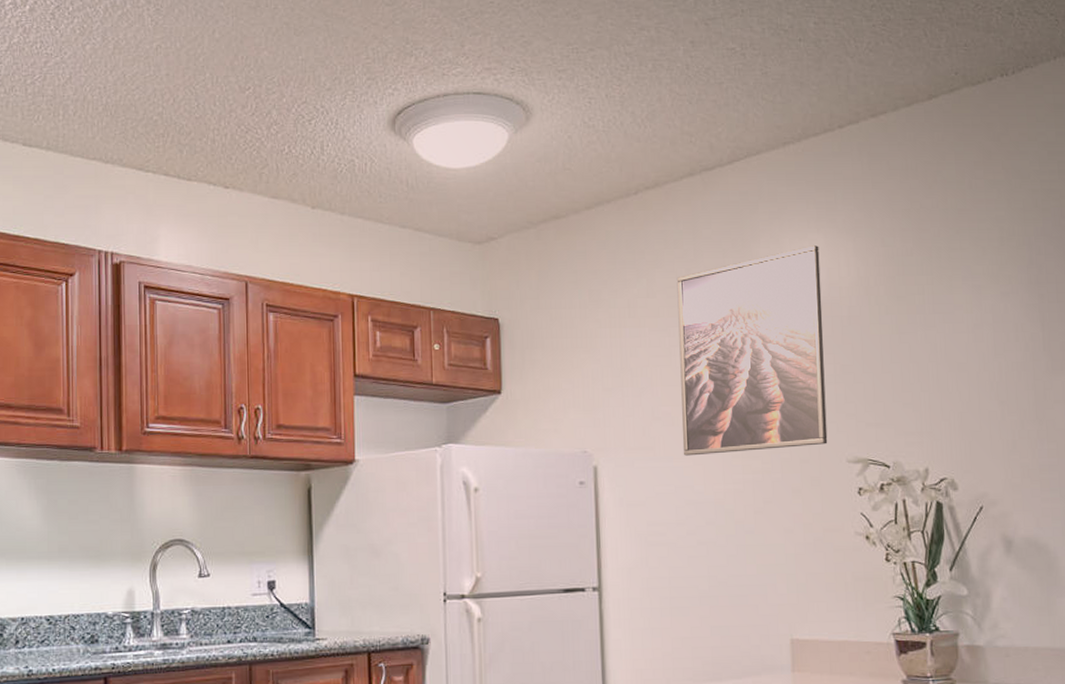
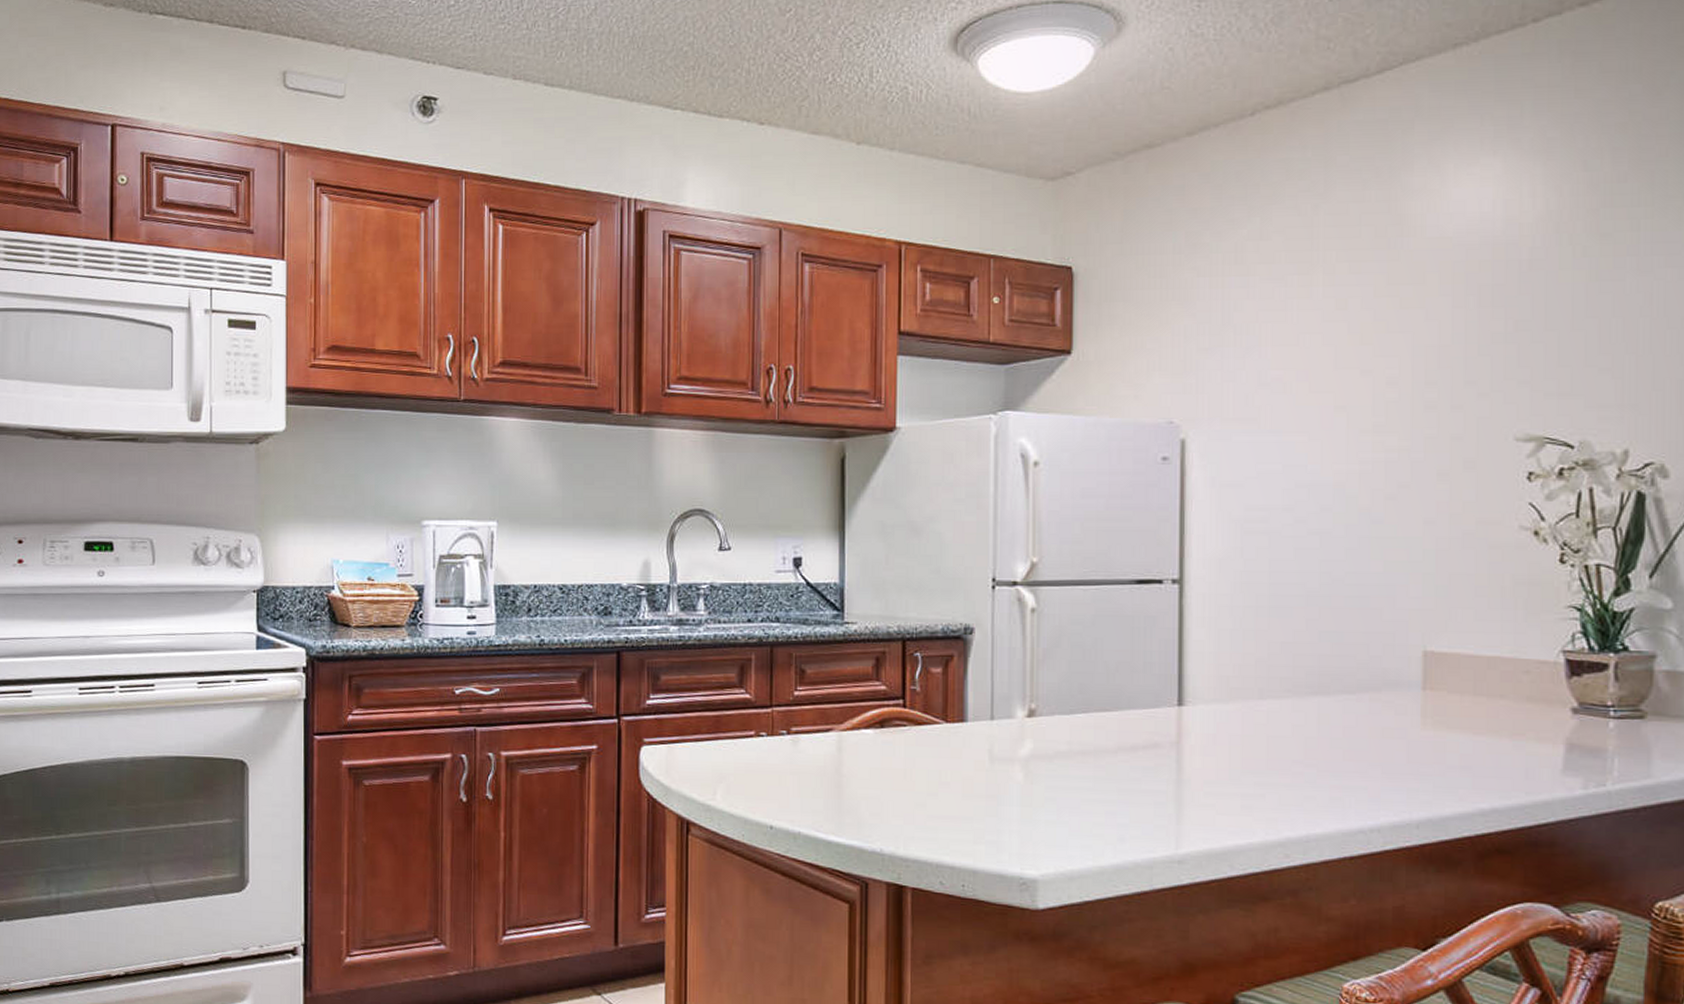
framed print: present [676,245,828,456] -> none [1295,172,1495,429]

